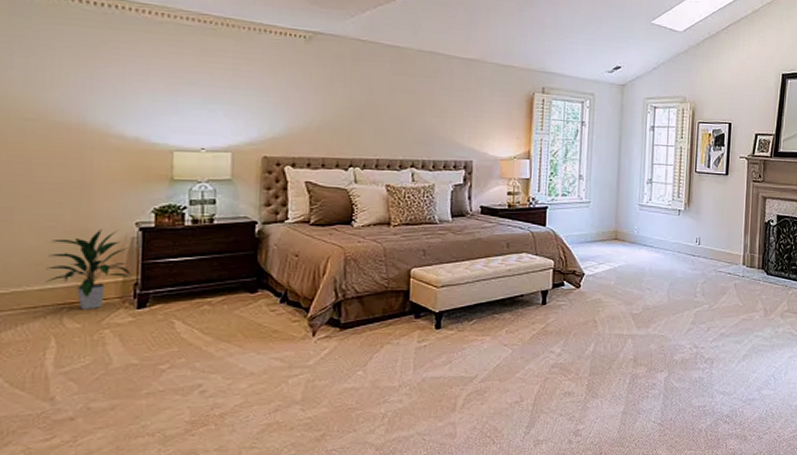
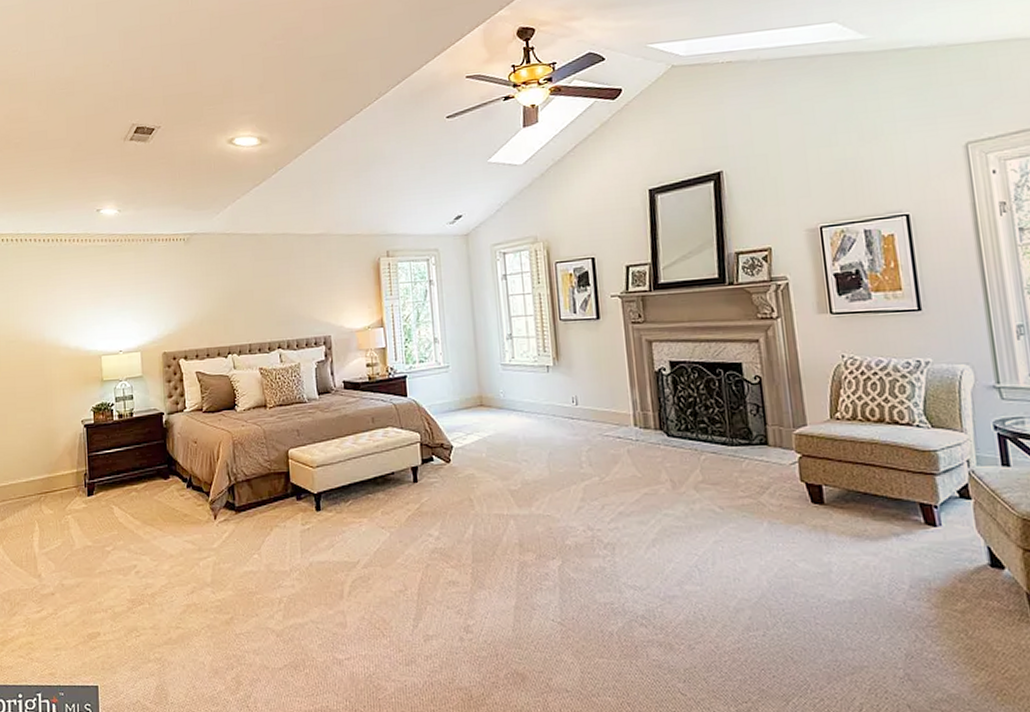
indoor plant: present [45,228,131,310] -> none [29,427,82,498]

